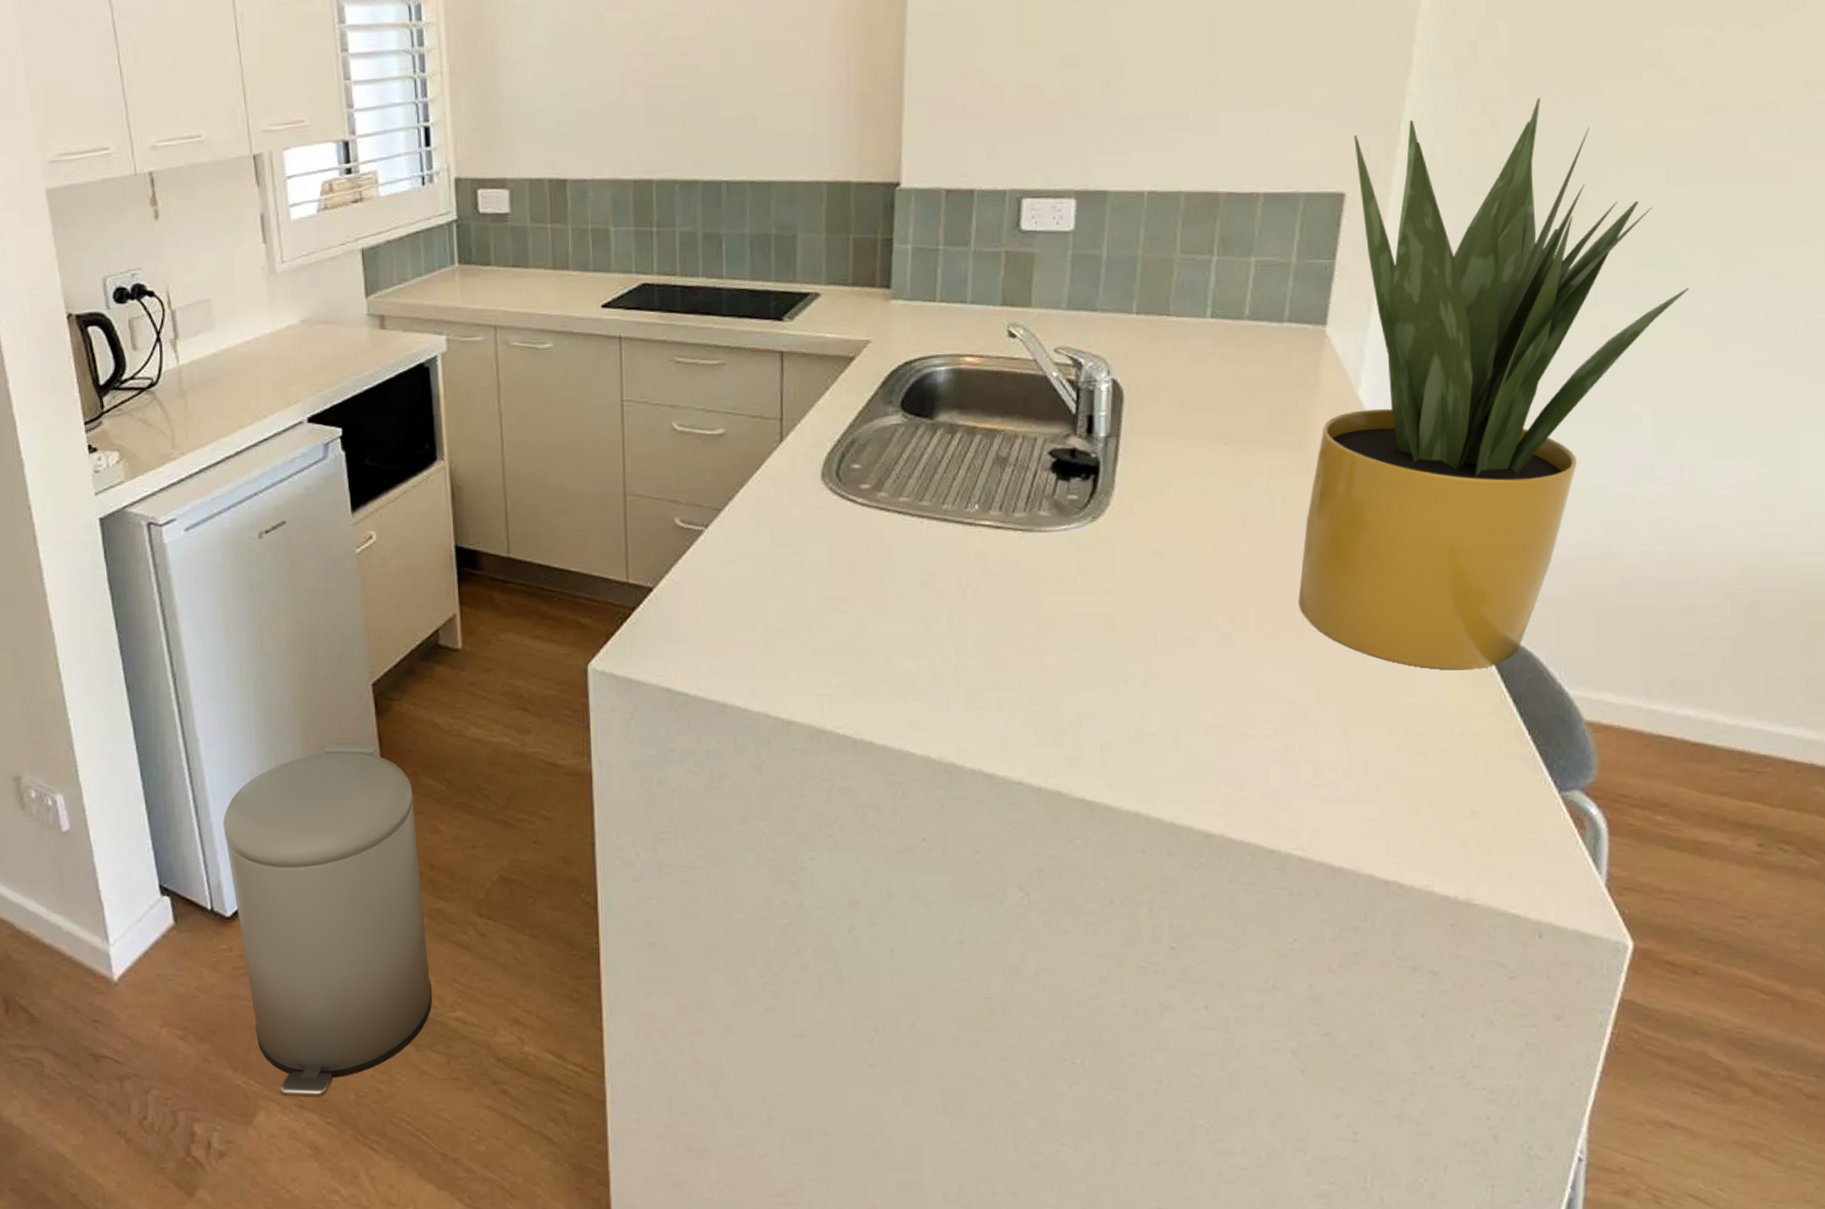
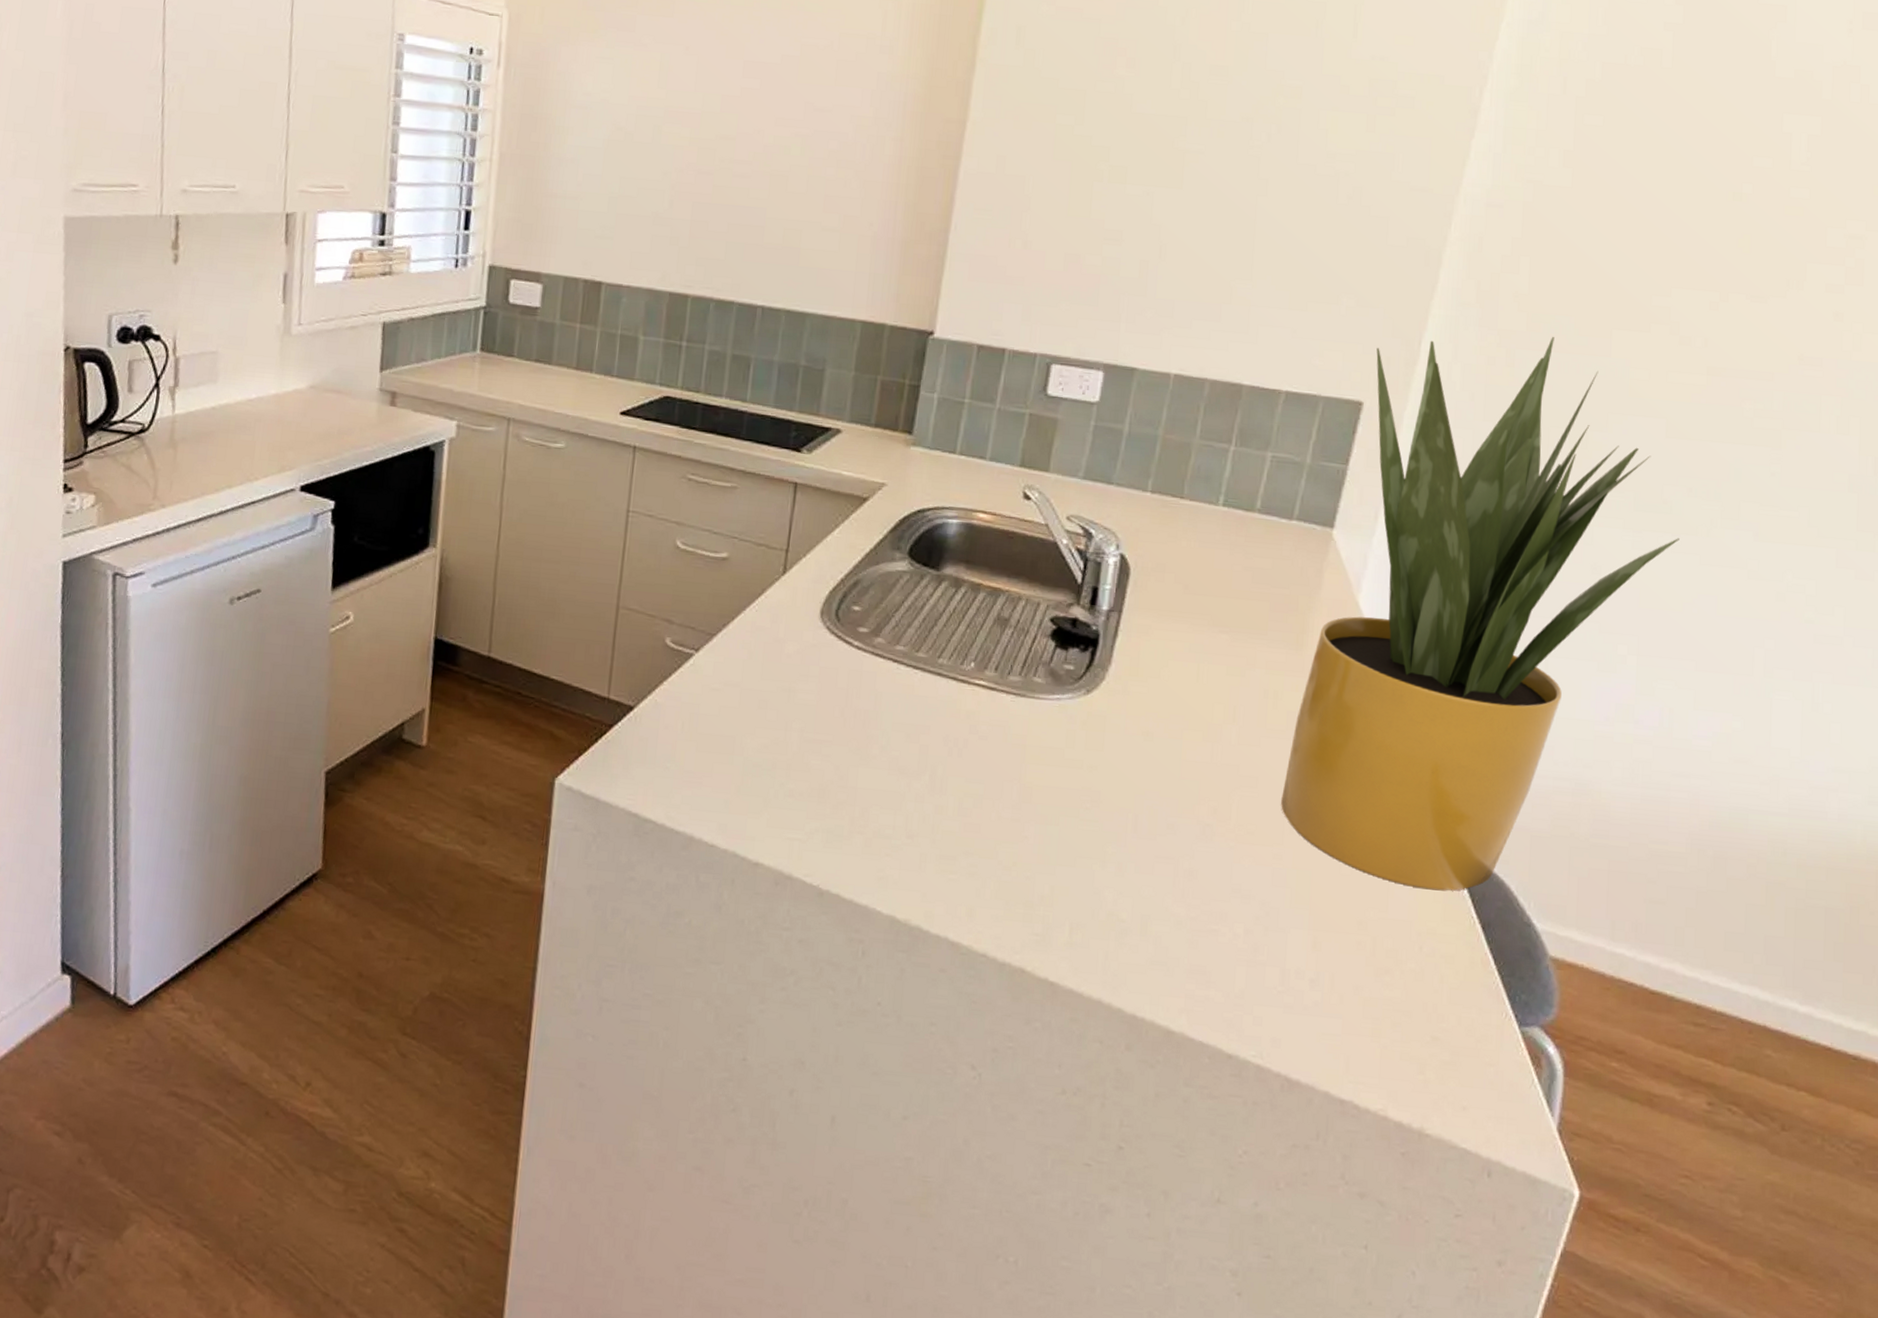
pedal bin: present [223,743,432,1097] -> none [140,830,352,1216]

